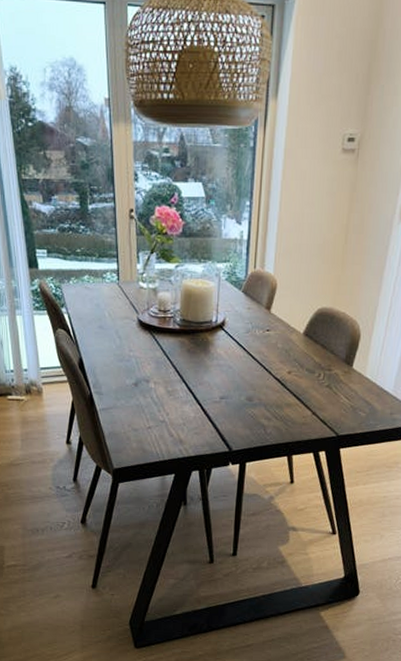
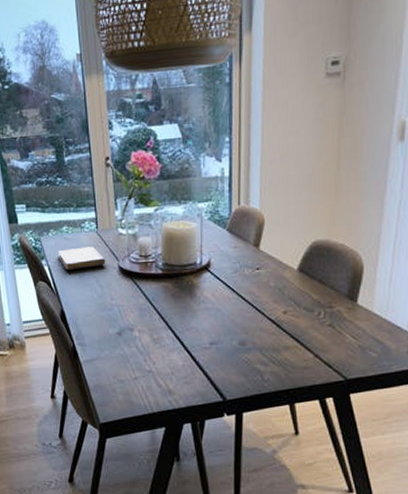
notebook: none [78,297,126,320] -> present [57,246,106,271]

